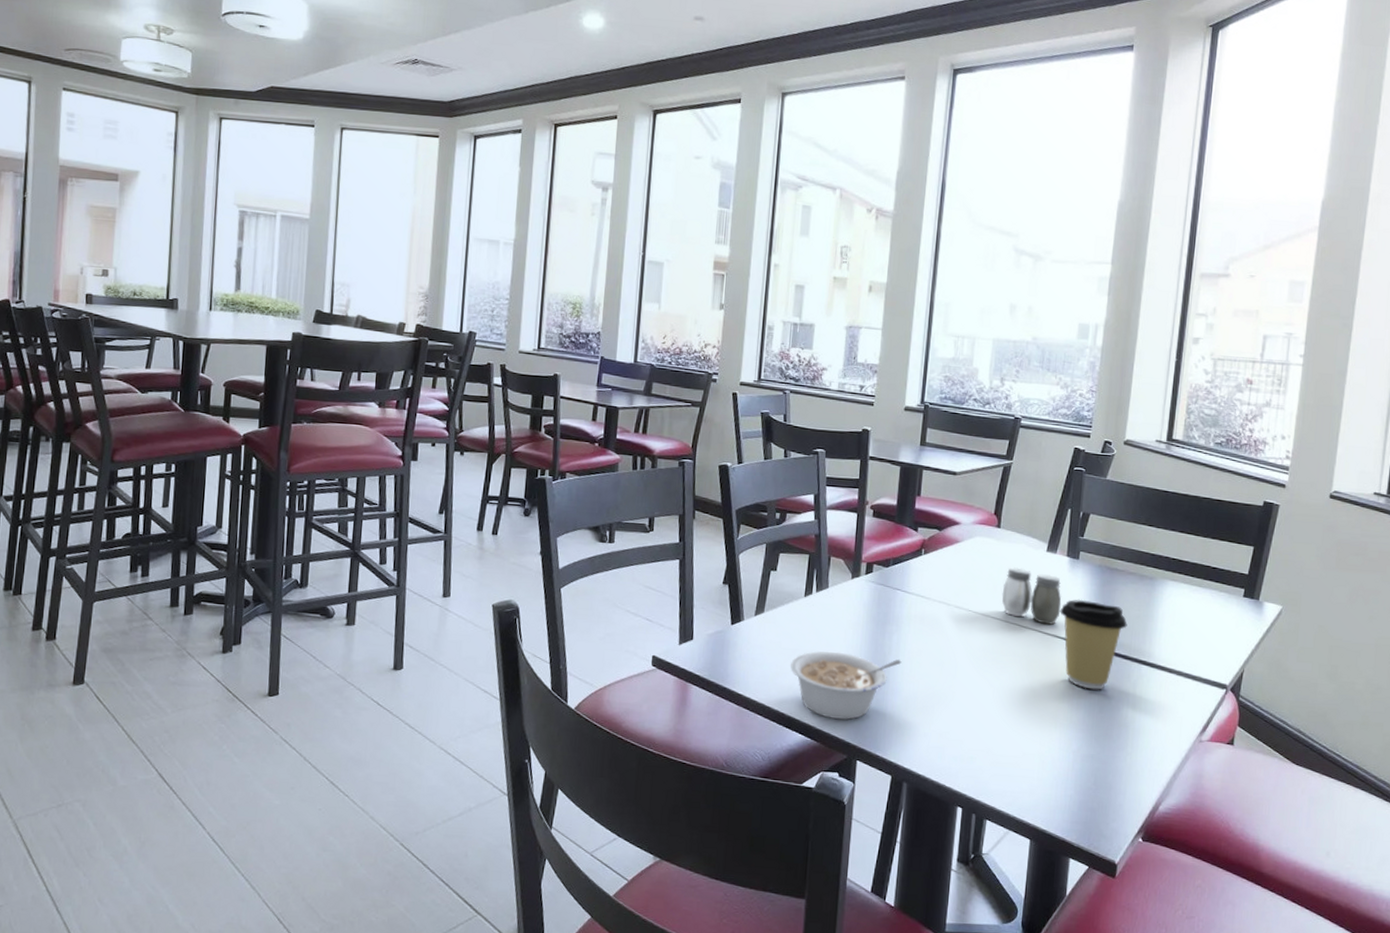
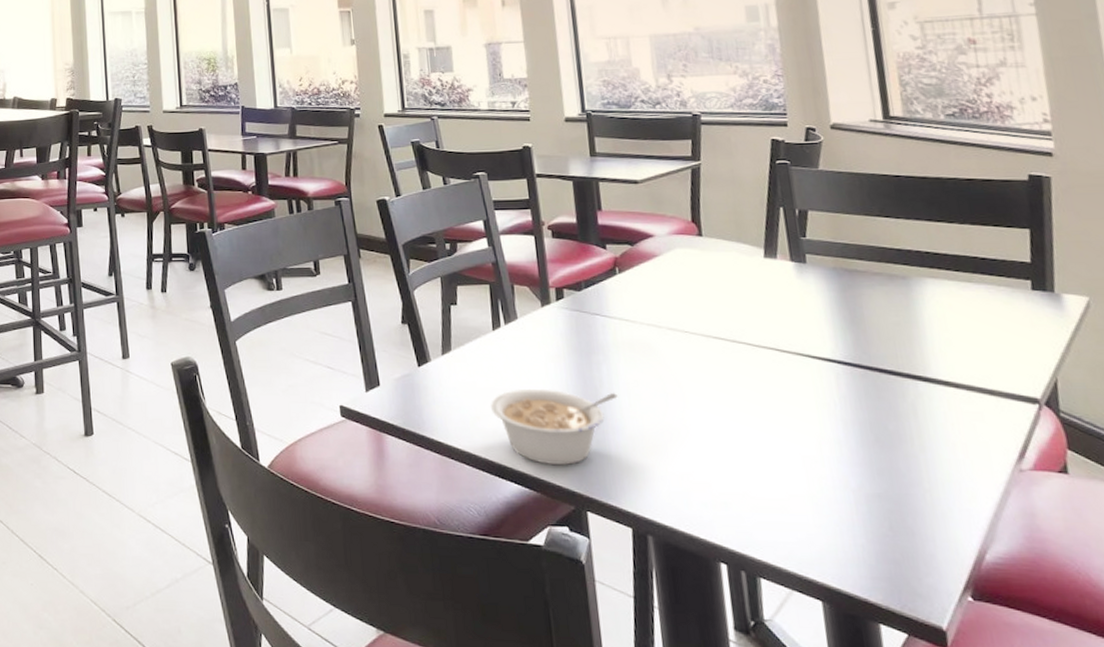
salt and pepper shaker: present [1002,566,1062,625] -> none [720,277,797,341]
coffee cup: present [1060,599,1128,690] -> none [796,308,887,414]

